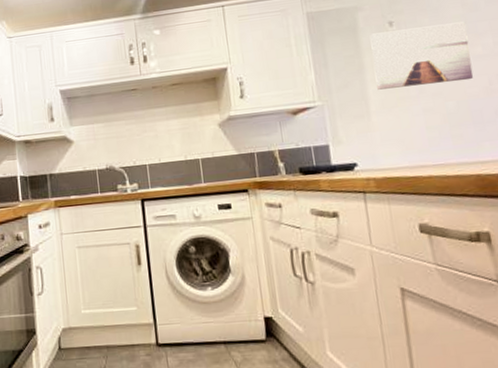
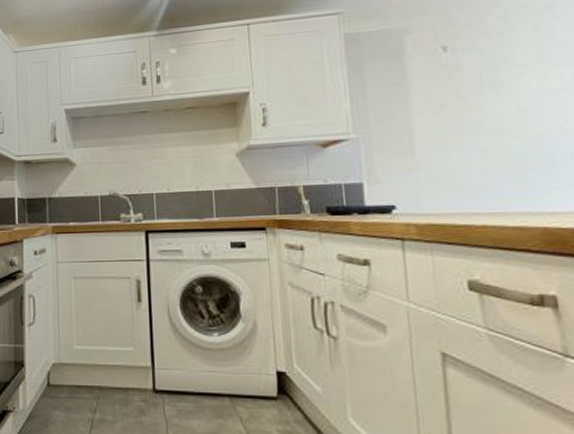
wall art: present [369,21,474,90] -> none [418,49,546,123]

